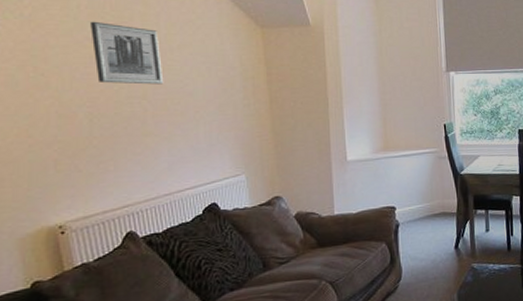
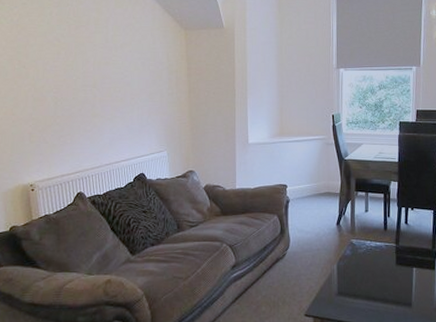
wall art: present [91,21,164,85] -> none [58,25,109,76]

